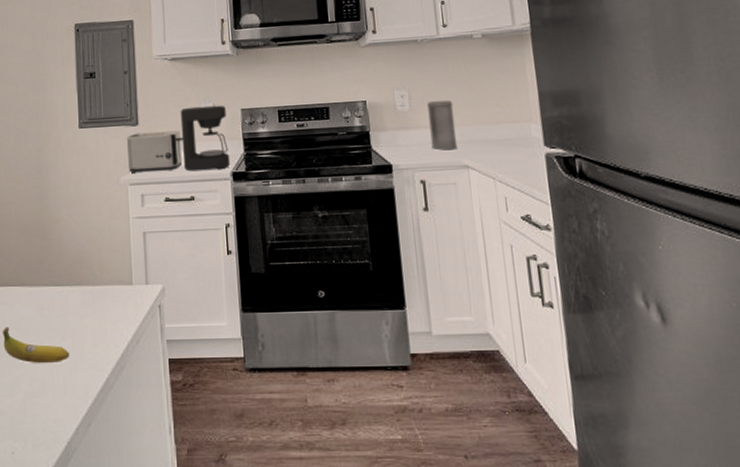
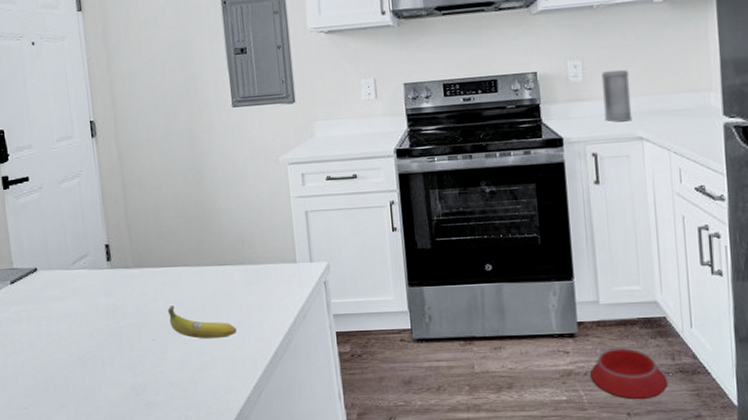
toaster: present [126,130,183,173] -> none [283,107,344,153]
coffee maker: present [180,105,231,172] -> none [339,79,394,150]
pet bowl: none [425,383,505,440] -> present [590,348,668,399]

